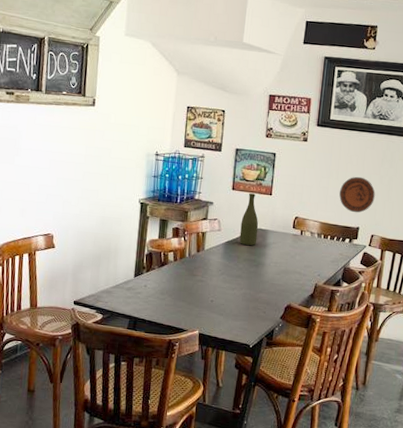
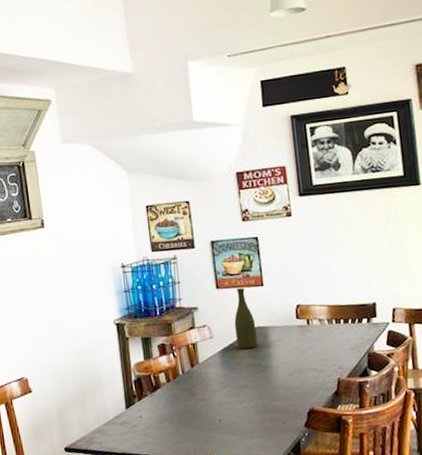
decorative plate: present [339,176,375,213] -> none [343,243,387,287]

